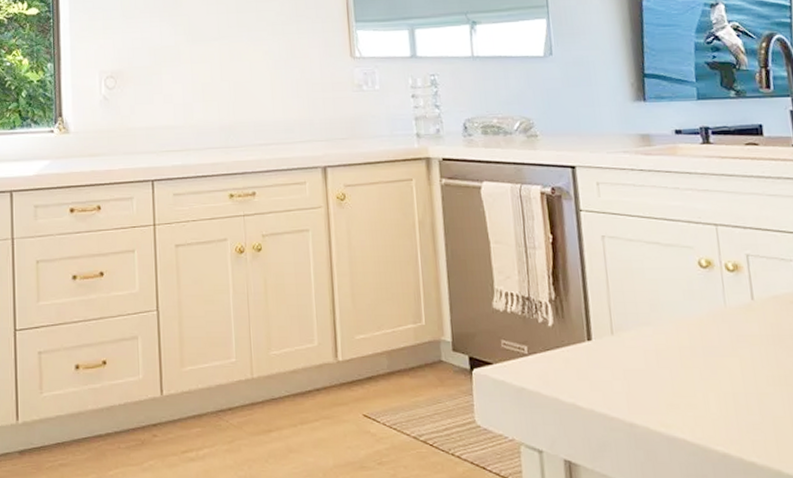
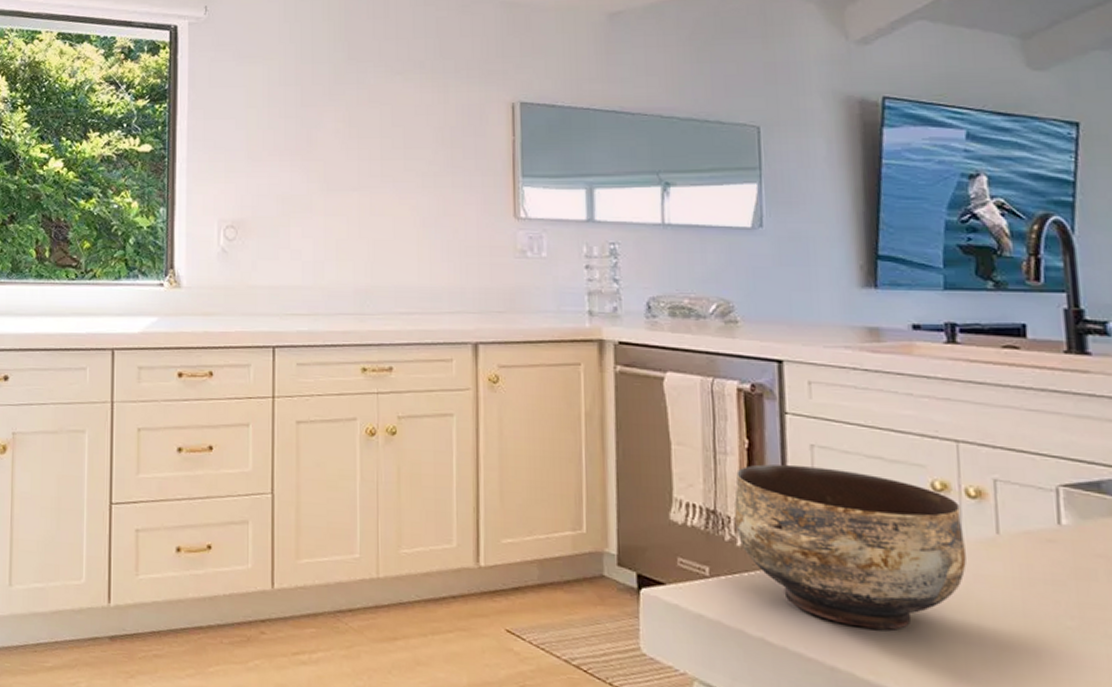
ceramic bowl: none [544,254,730,388] -> present [733,464,967,630]

